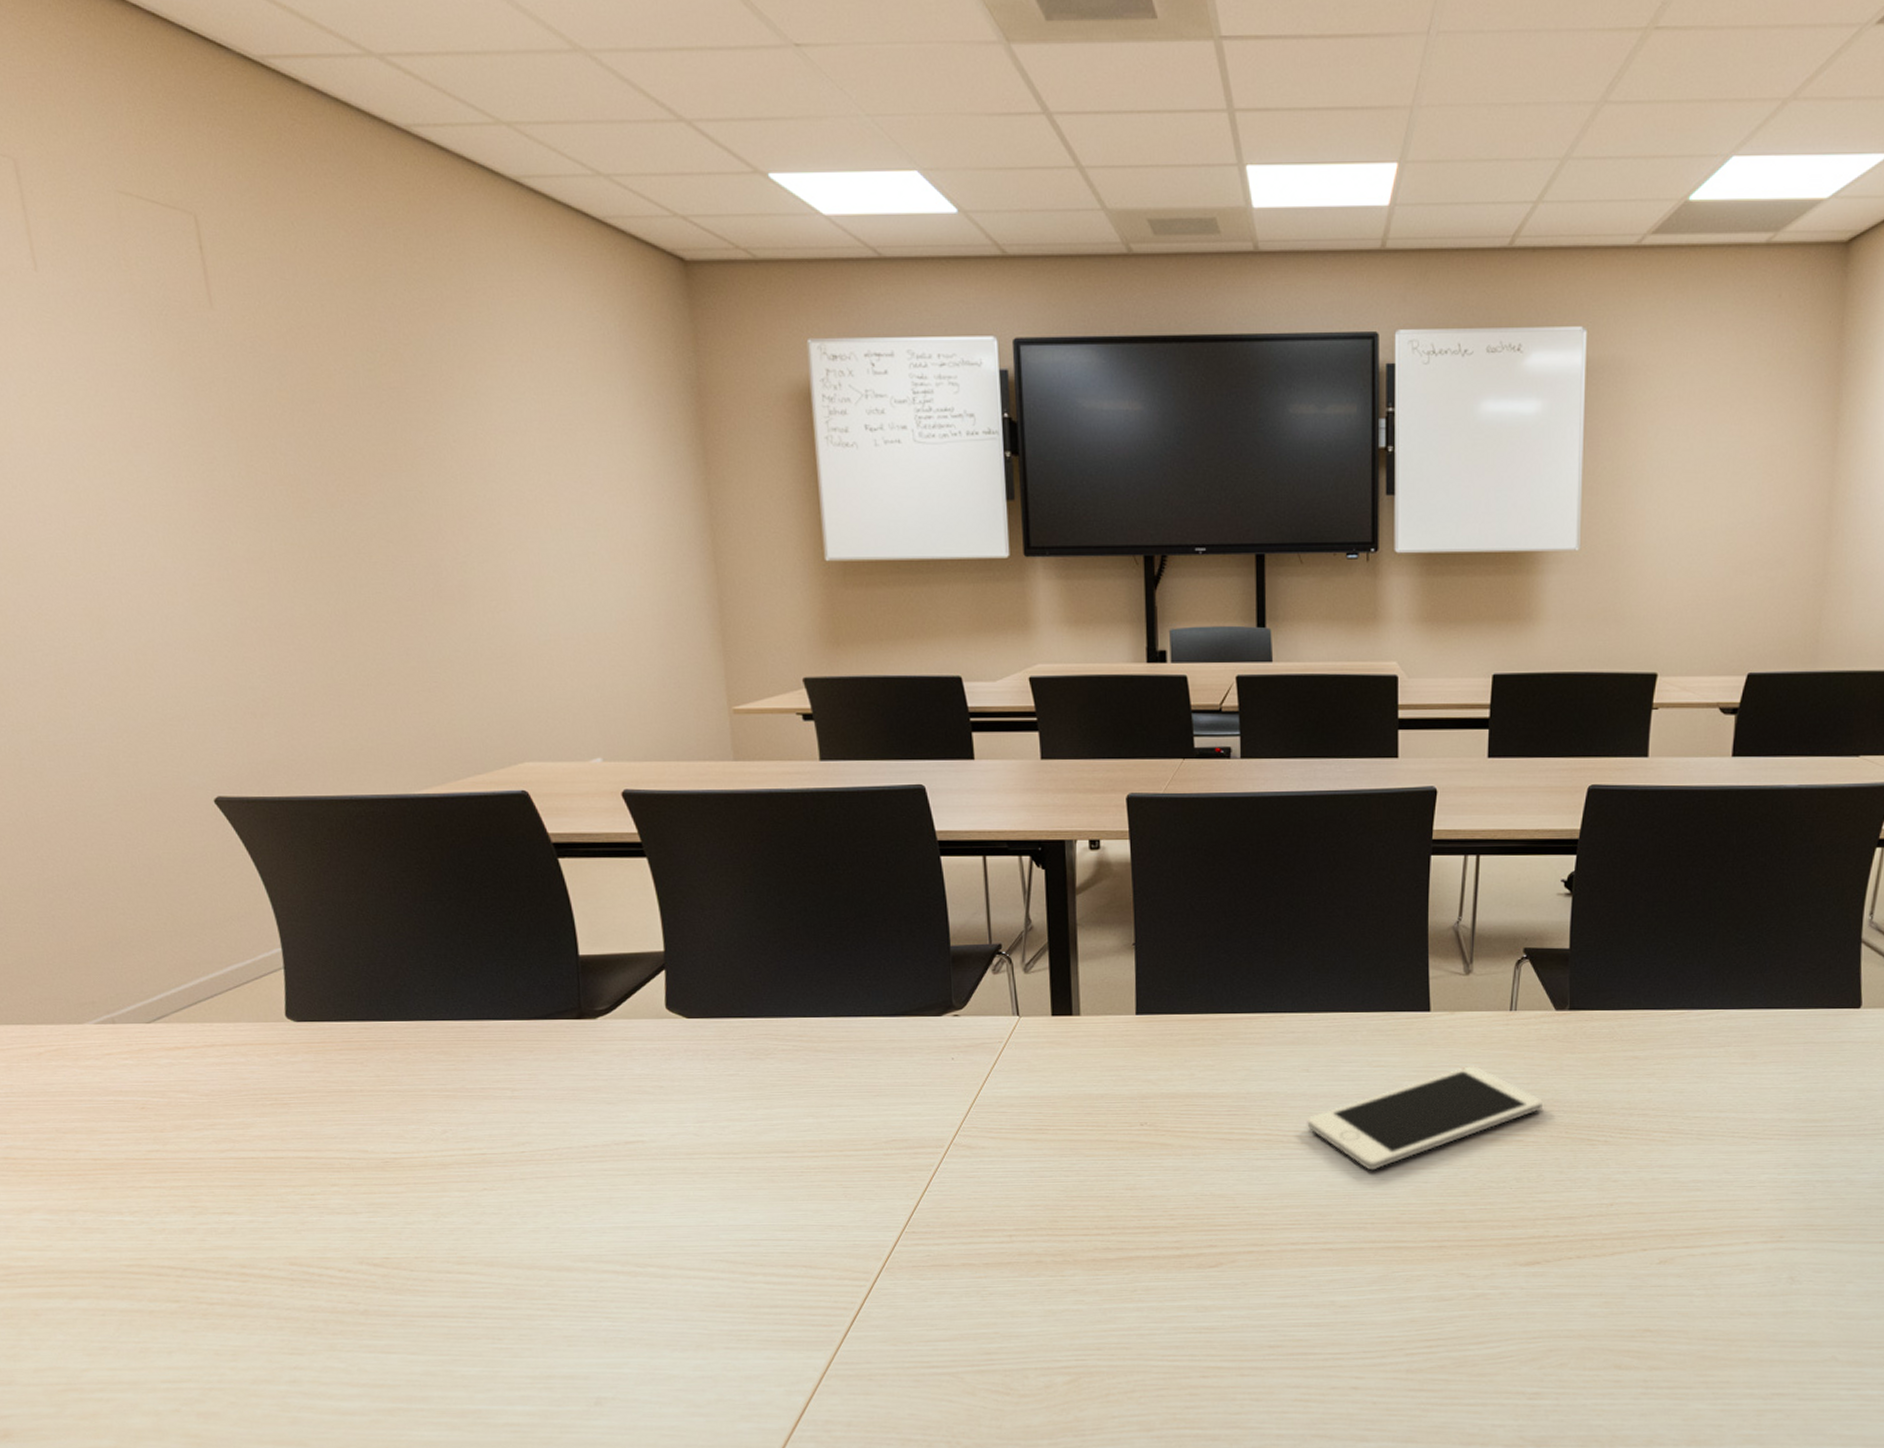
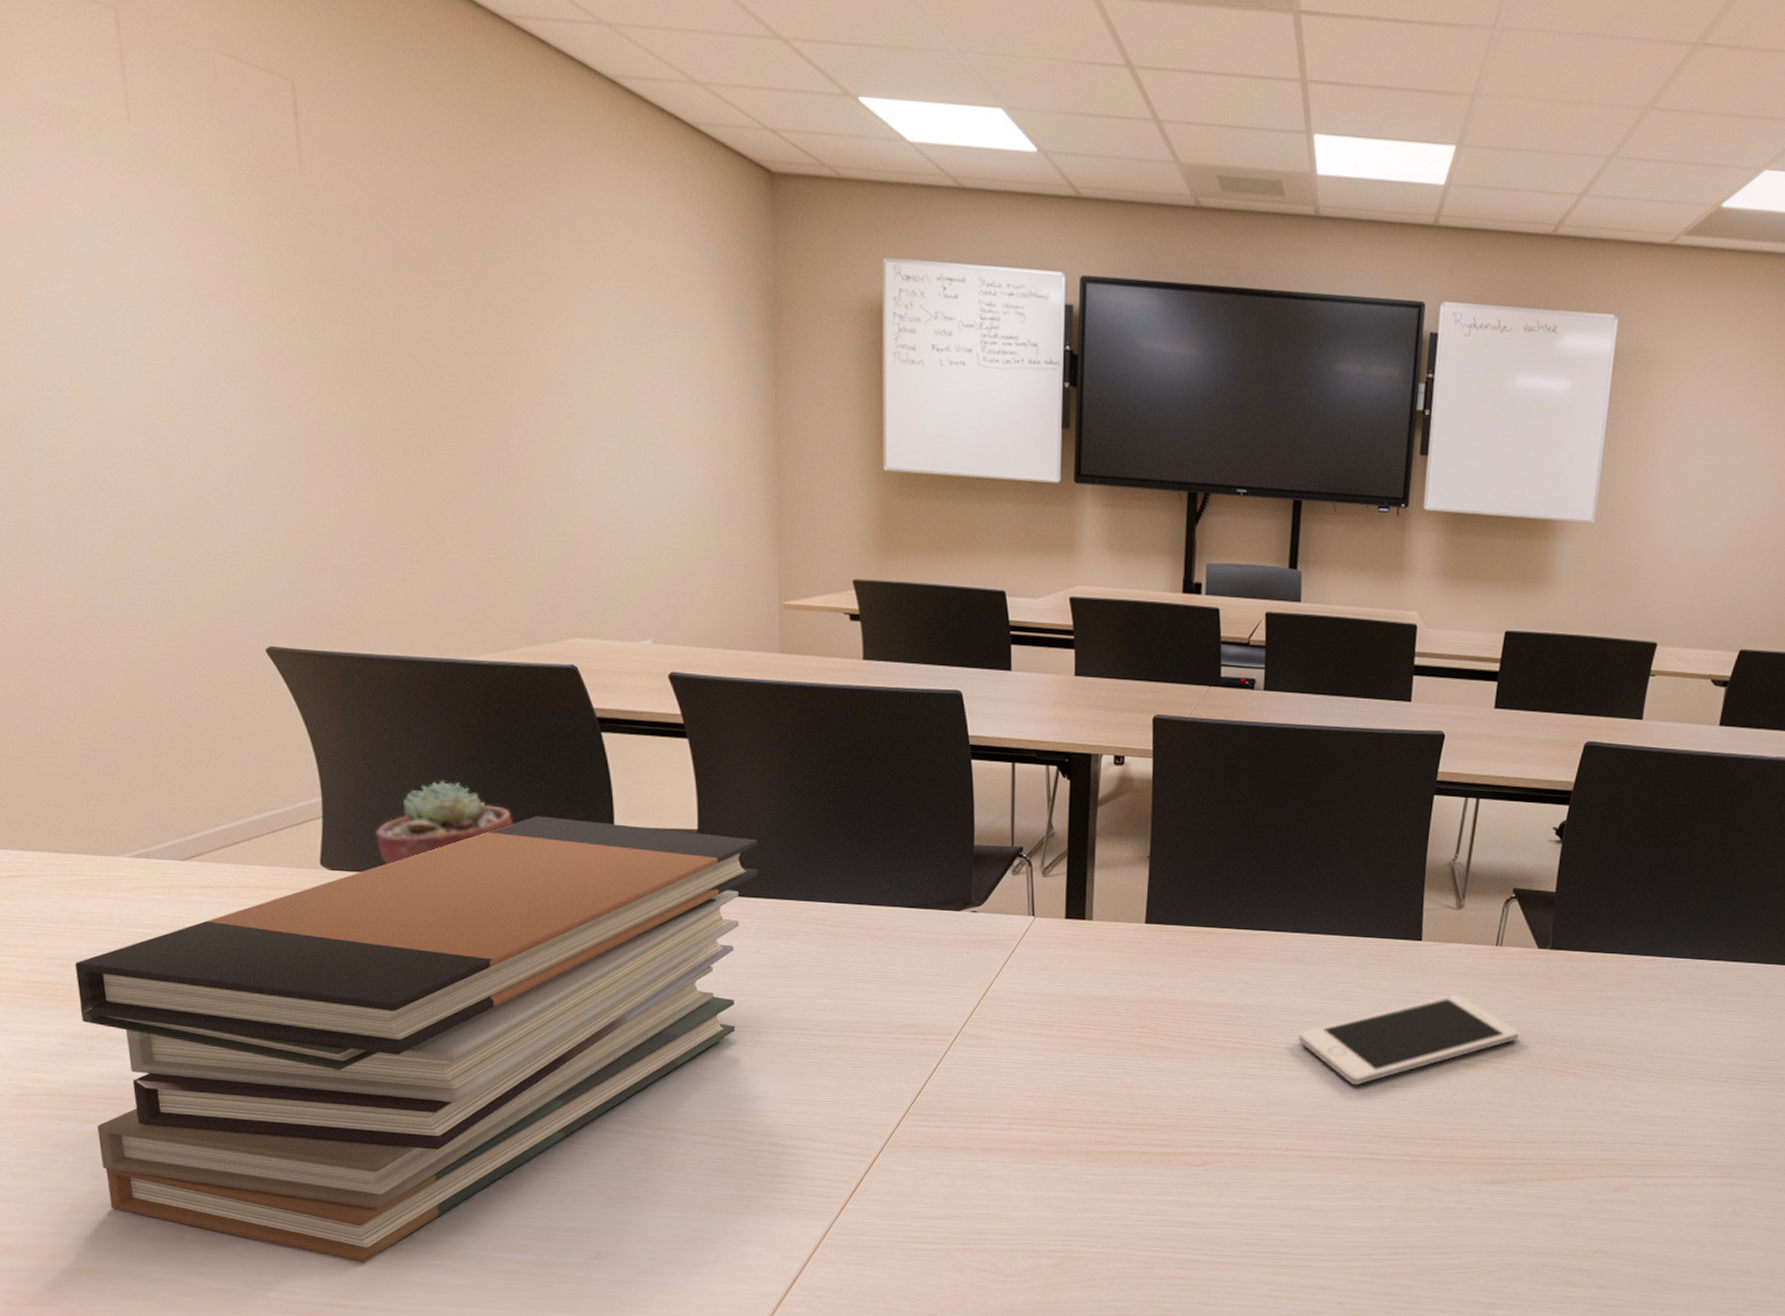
book stack: none [50,949,730,1425] -> present [75,815,758,1263]
potted succulent: none [337,921,477,1012] -> present [374,780,514,865]

